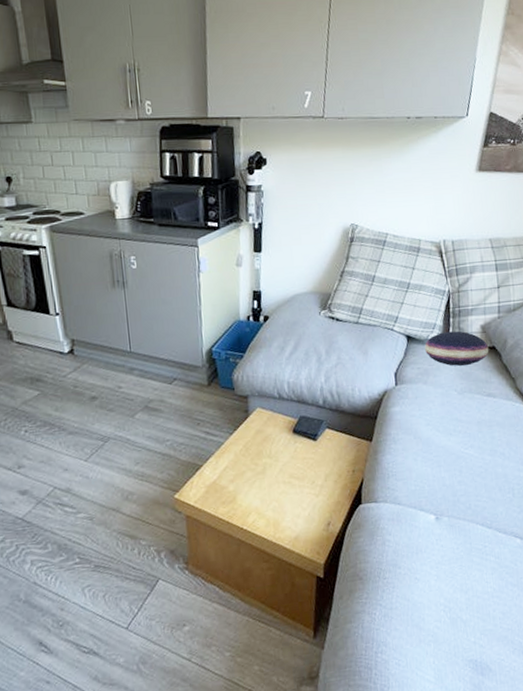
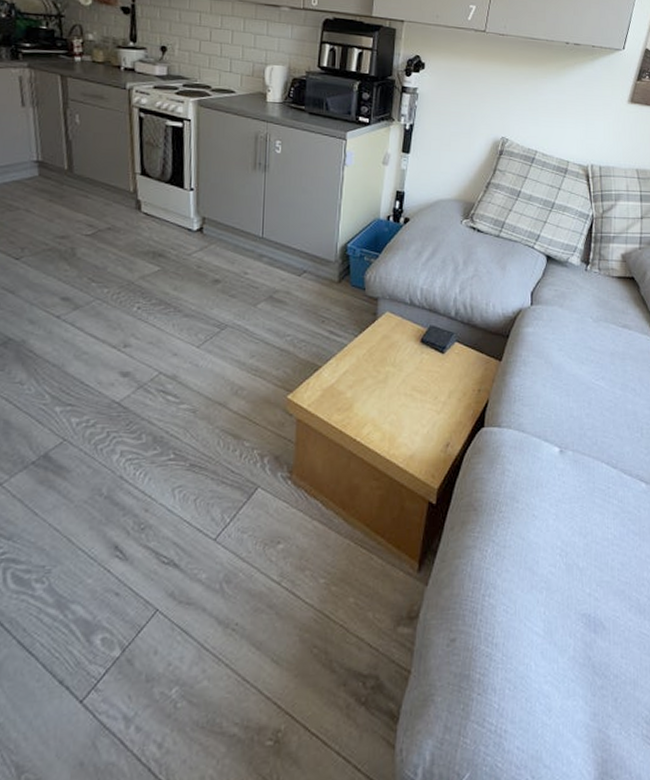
cushion: present [424,331,489,366] -> none [563,256,628,293]

